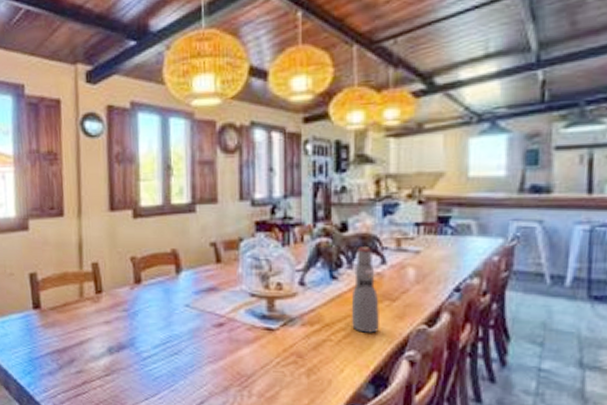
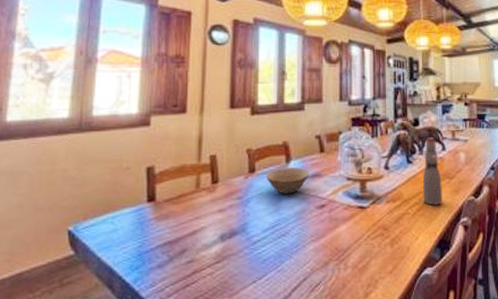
bowl: none [153,279,204,309] -> present [265,167,309,194]

